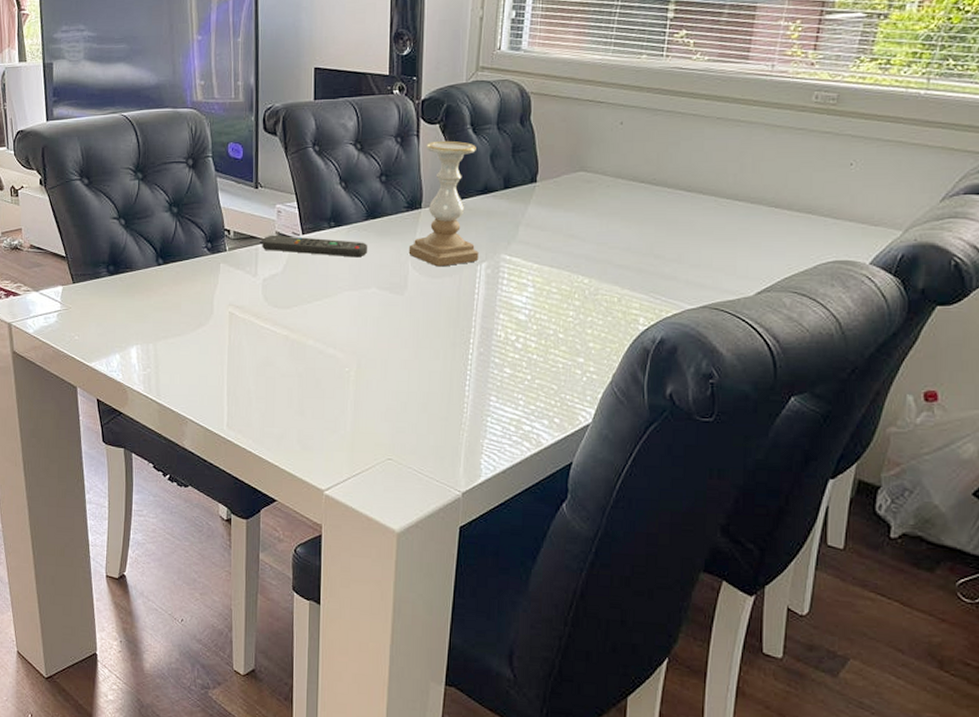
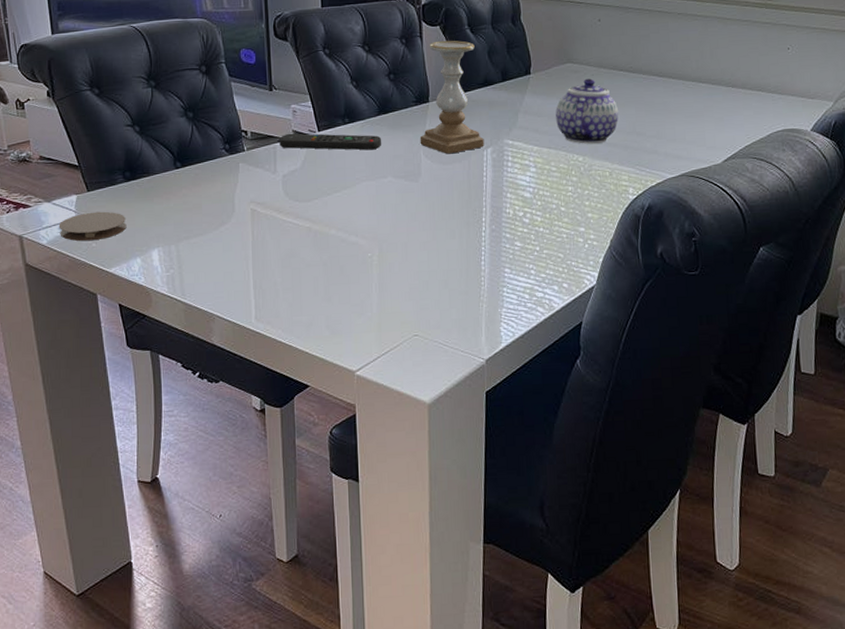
coaster: none [44,304,108,334] -> present [58,211,127,241]
teapot: none [561,190,636,264] -> present [555,78,619,144]

